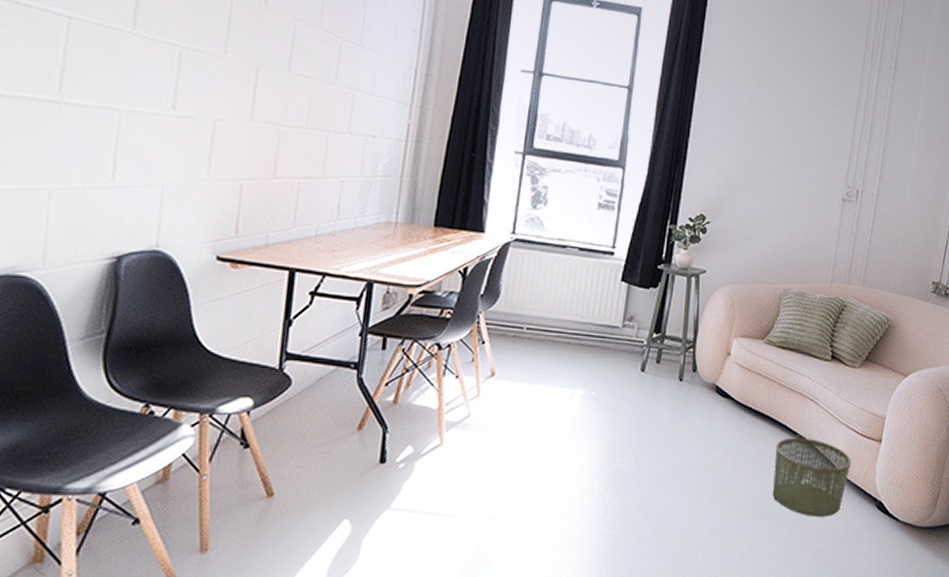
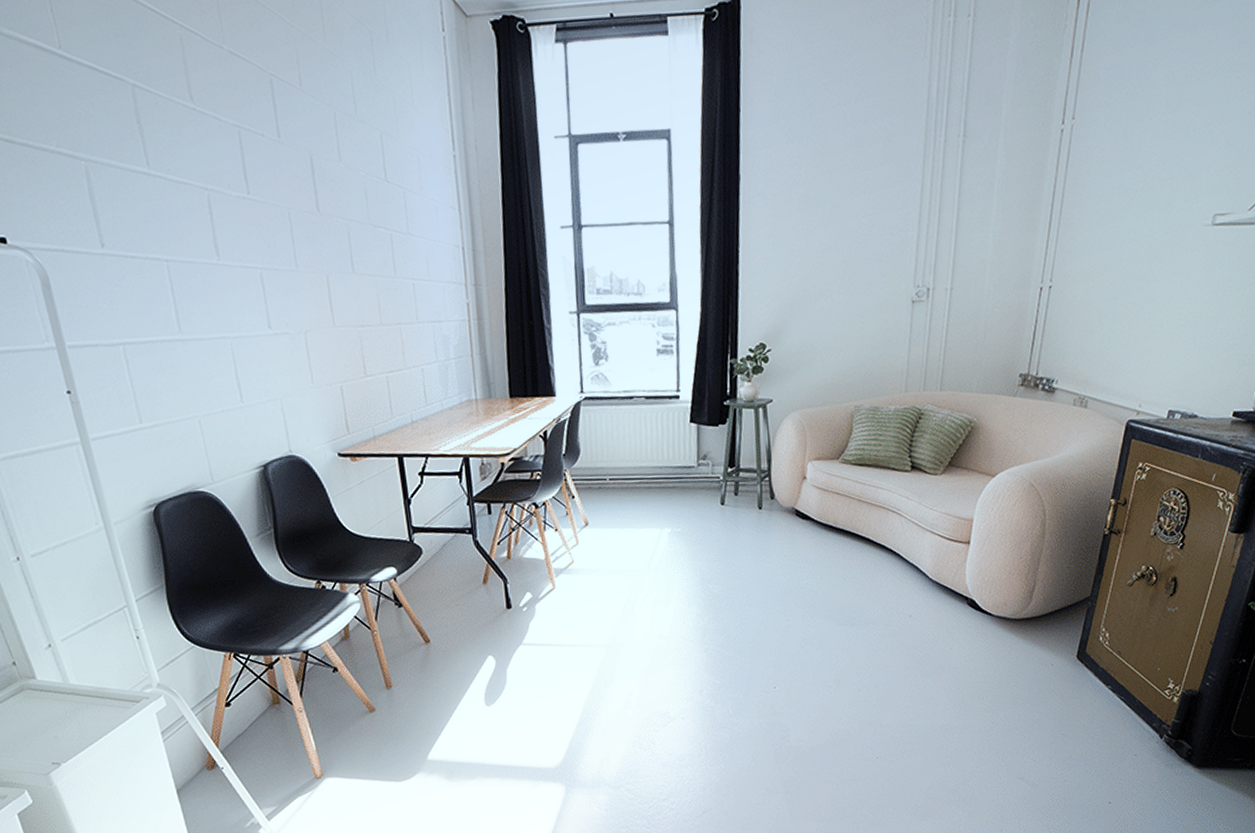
basket: present [773,435,852,517] -> none [860,545,940,619]

